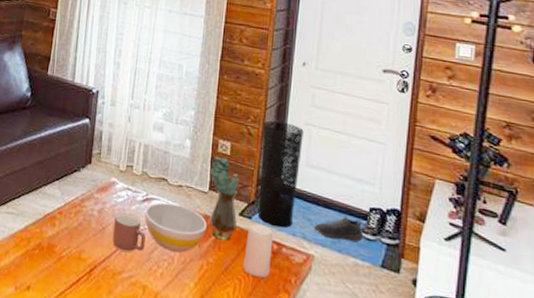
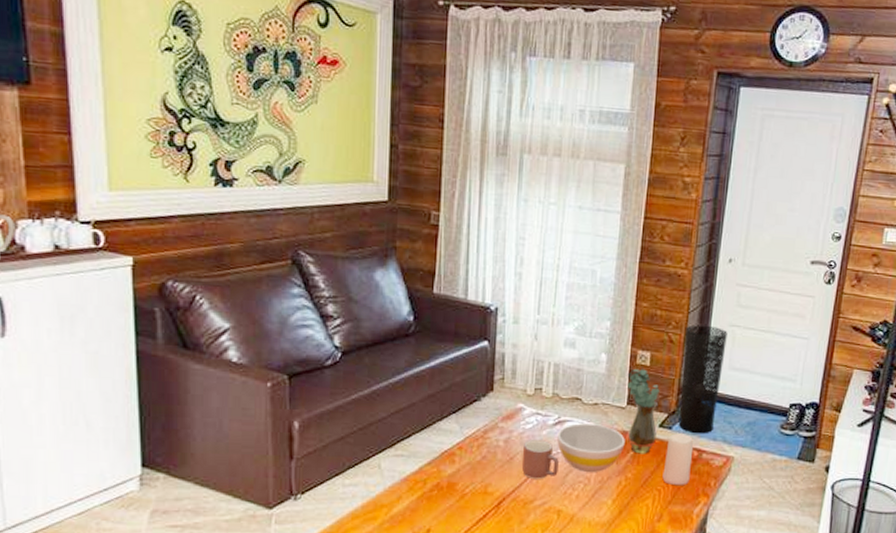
shoe: present [314,216,364,243] -> none [735,415,783,439]

